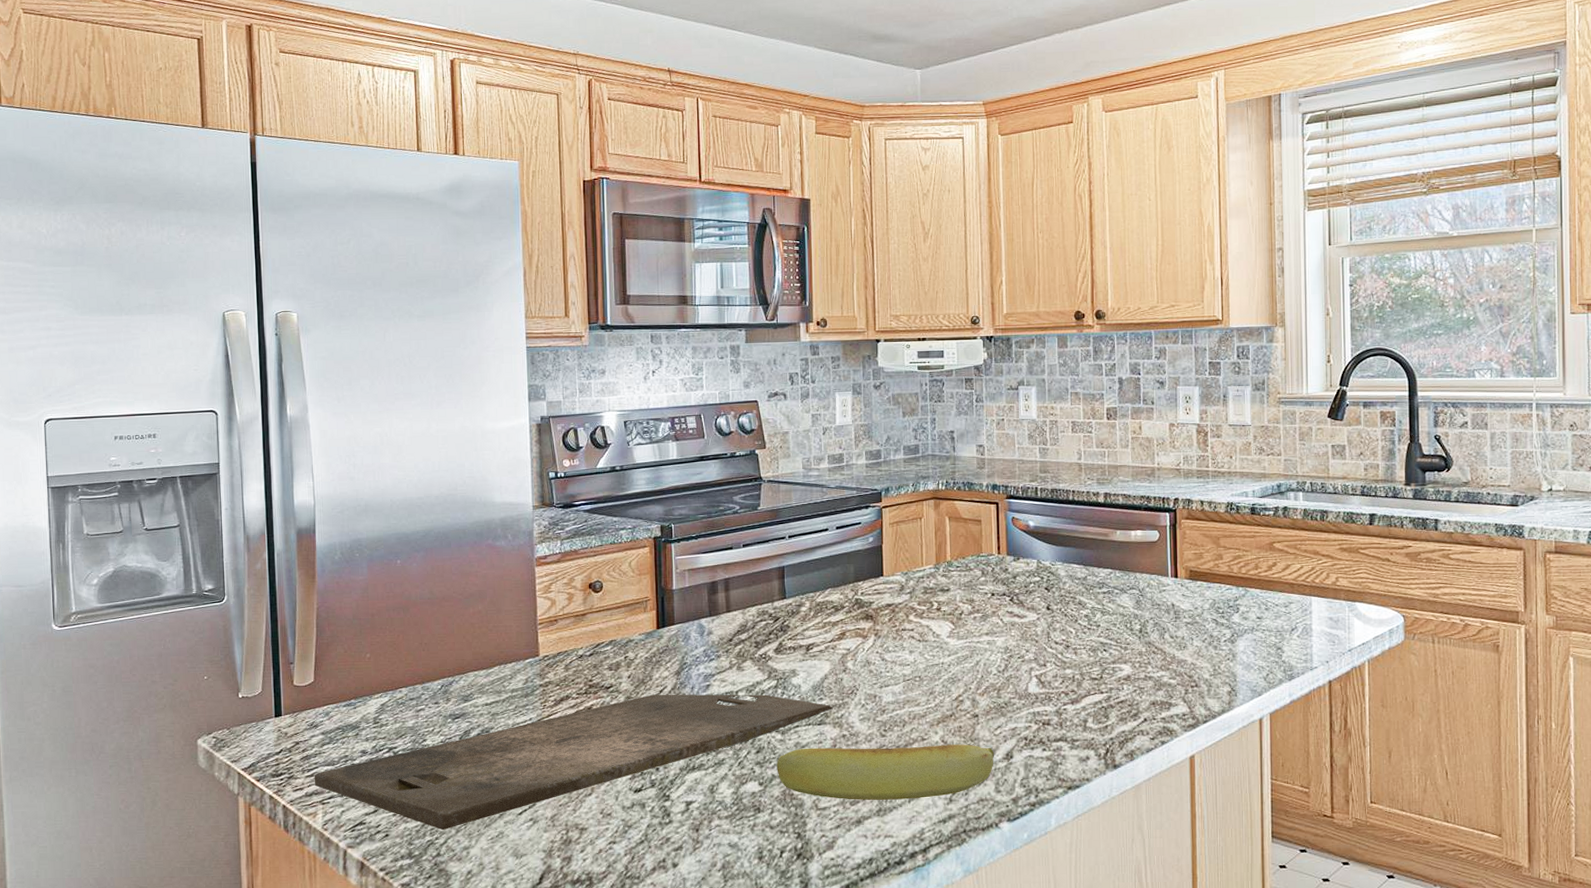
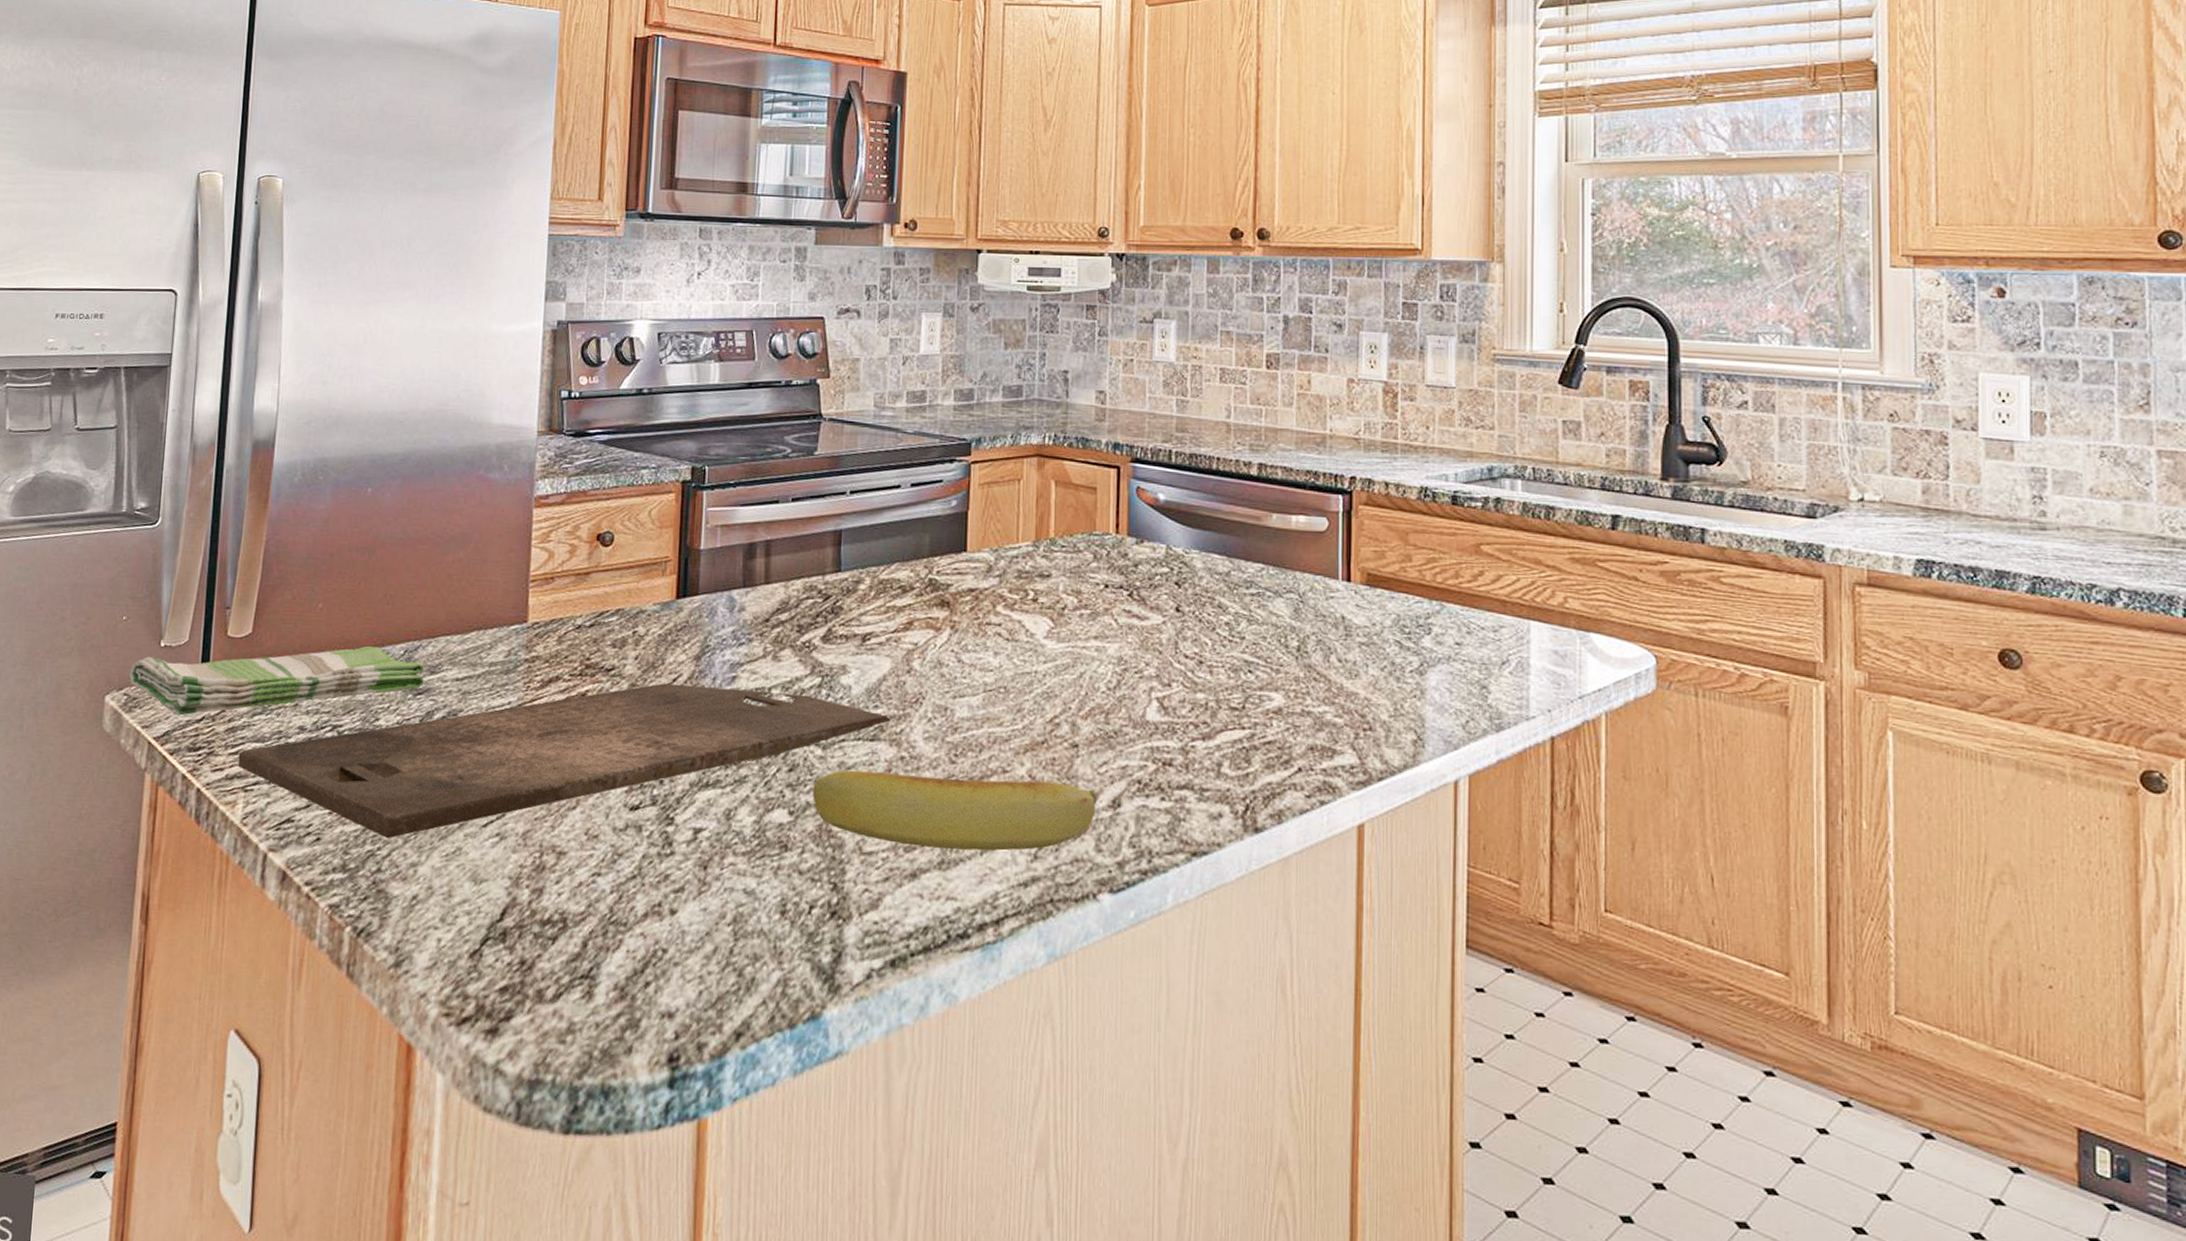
dish towel: none [216,684,459,750] -> present [130,645,425,716]

